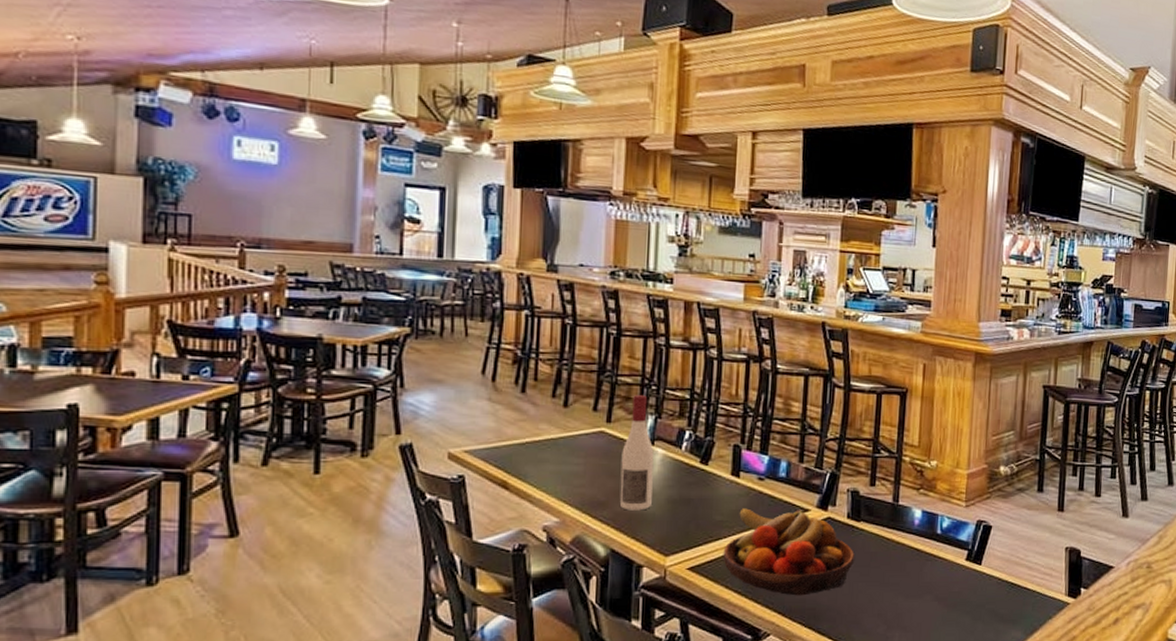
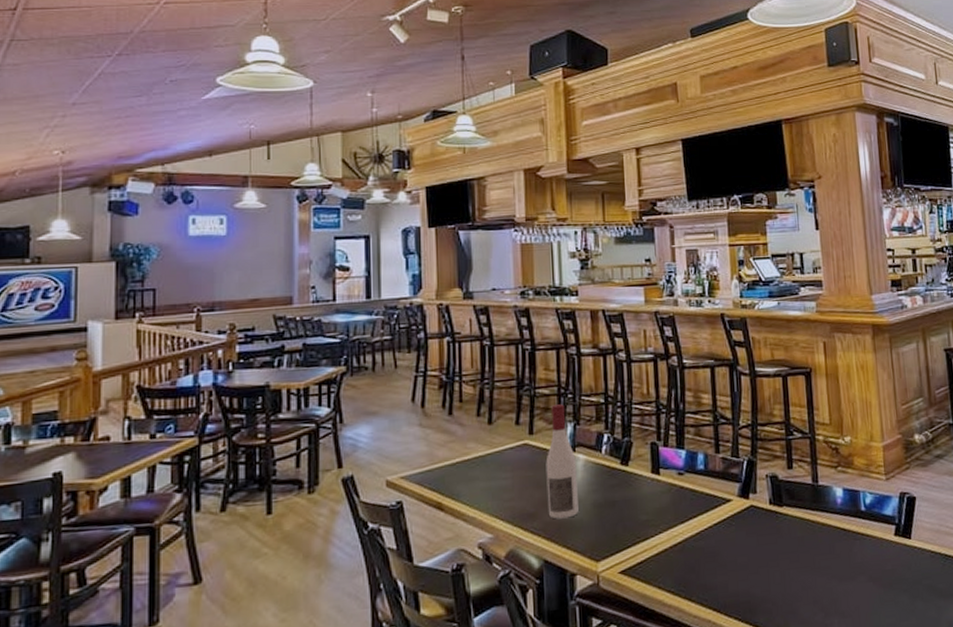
fruit bowl: present [723,508,856,596] -> none [652,501,783,590]

